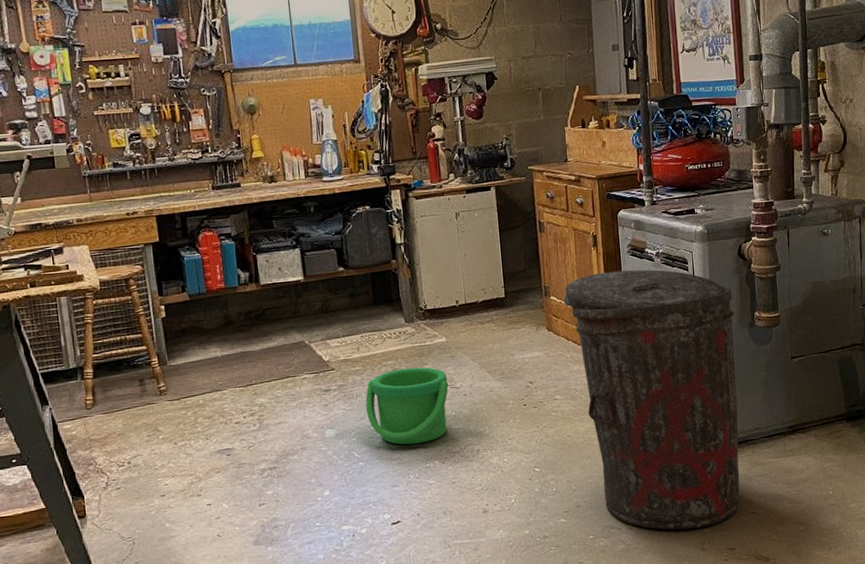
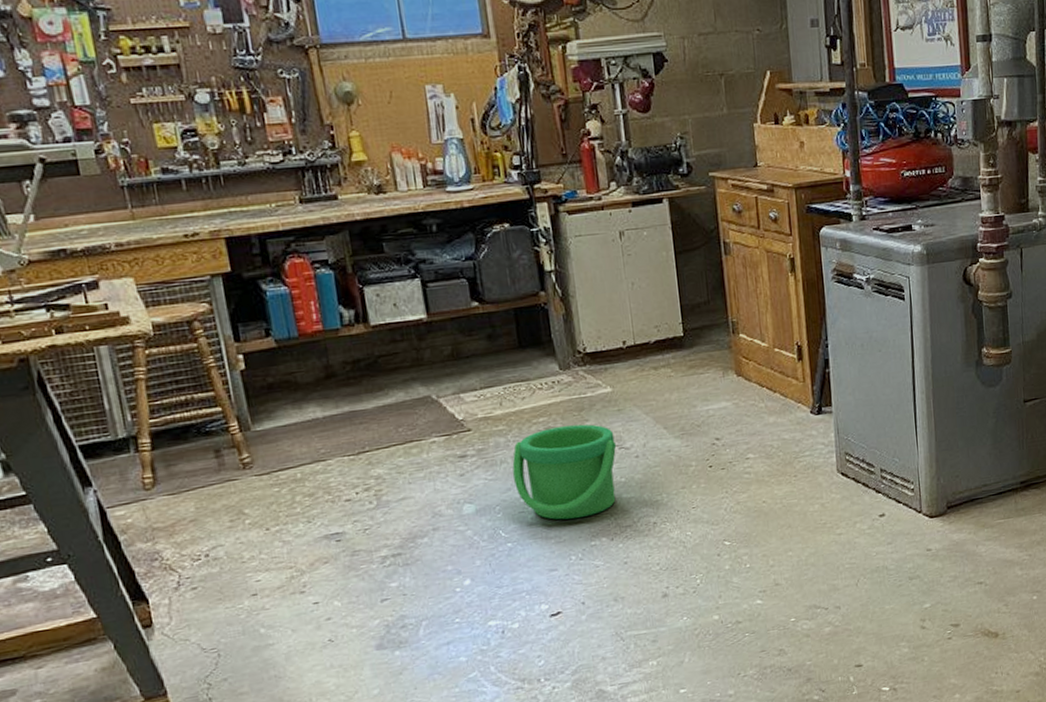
trash can: present [563,269,740,530] -> none [755,299,965,607]

